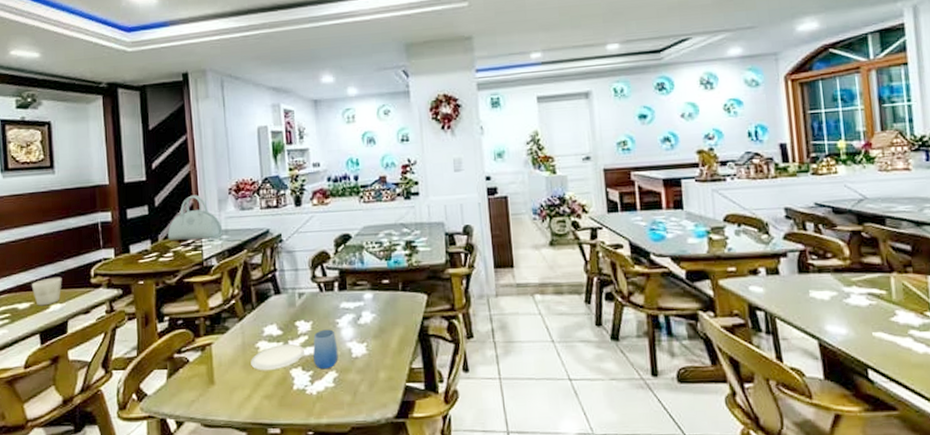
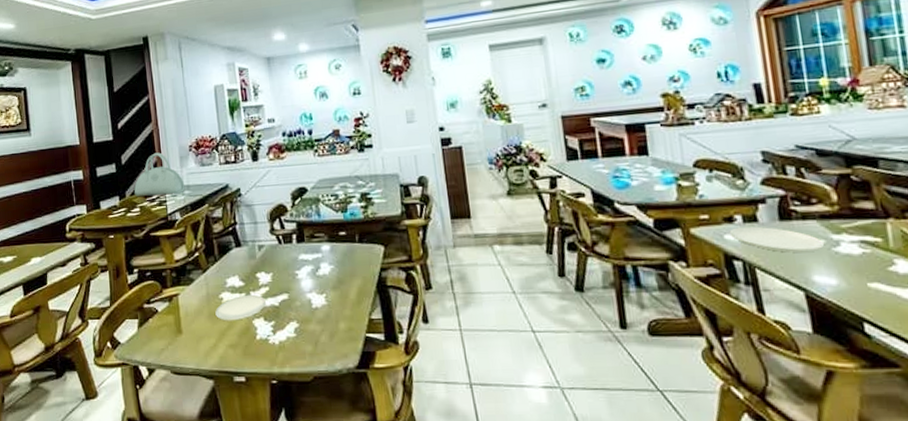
cup: present [31,277,62,306] -> none [14,232,41,260]
cup: present [313,329,339,370] -> none [274,280,299,320]
plate: none [753,278,837,304] -> present [729,226,825,253]

